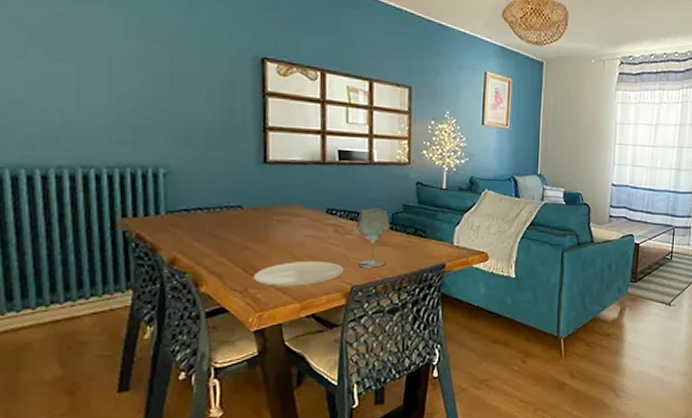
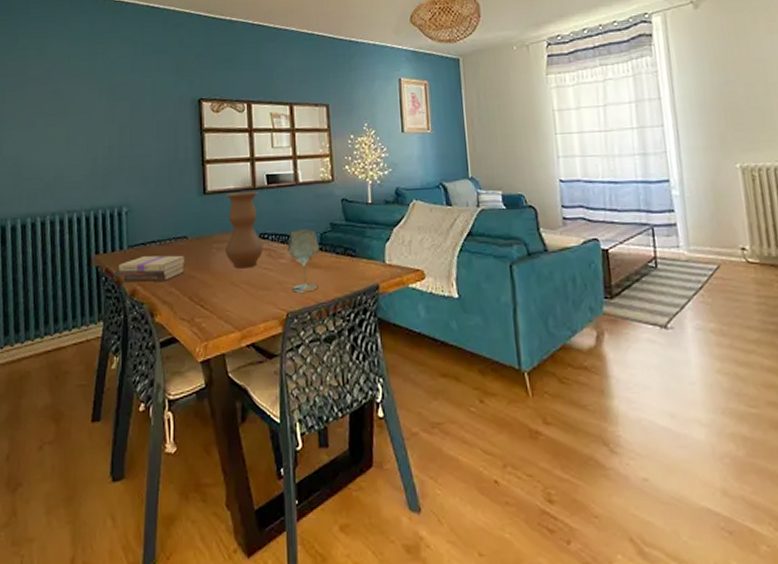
books: none [146,224,238,251] -> present [113,255,185,282]
plate: present [254,260,344,287] -> none [199,286,279,316]
vase: none [287,164,330,243] -> present [226,191,263,269]

